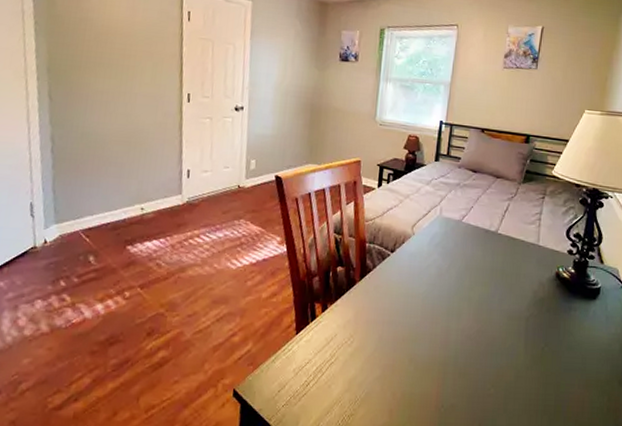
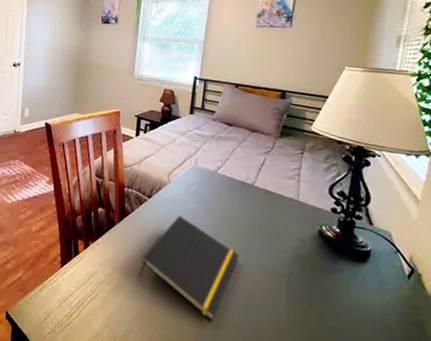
notepad: none [381,268,482,371] -> present [139,215,239,321]

